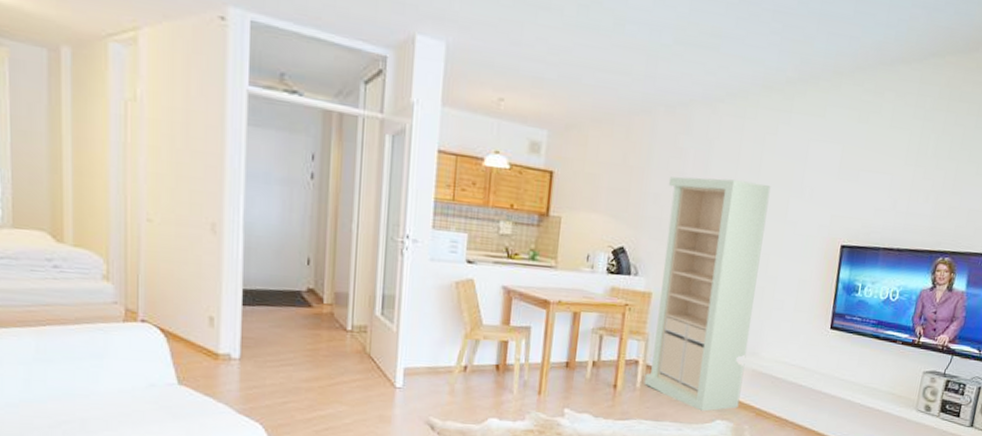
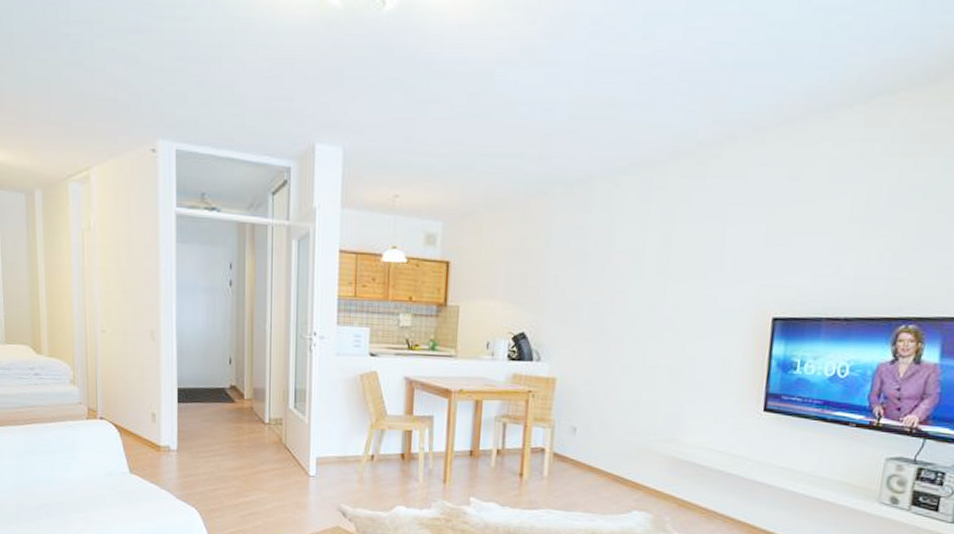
storage cabinet: present [644,176,771,412] -> none [551,255,685,502]

